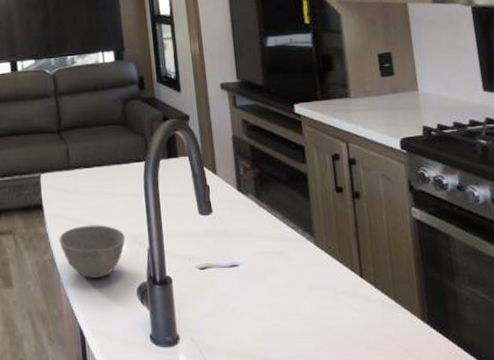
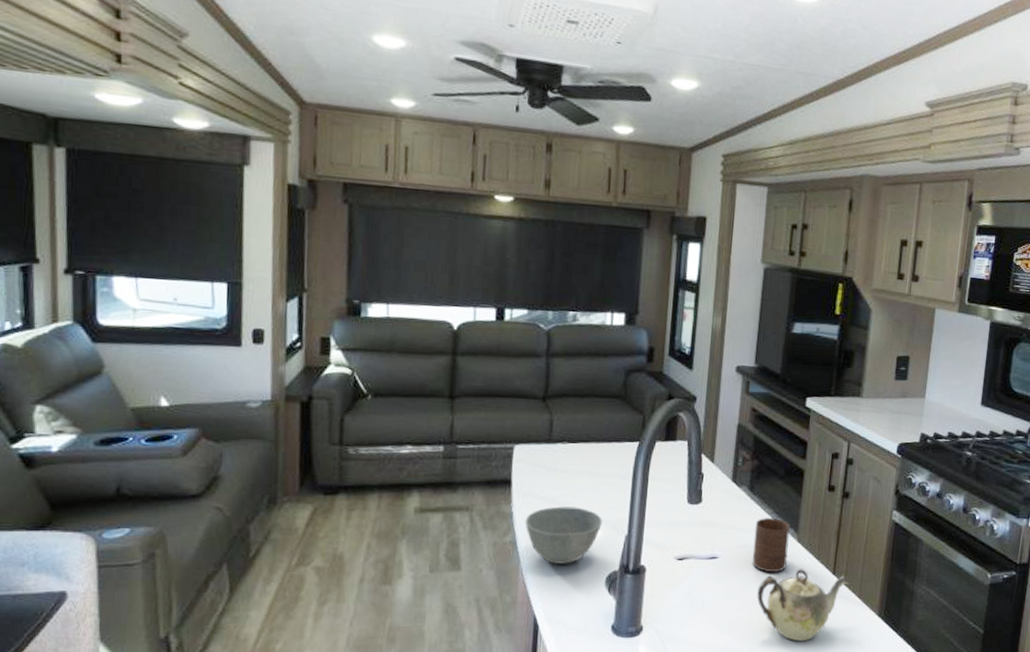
cup: none [268,222,309,278] -> present [752,517,790,572]
teapot: none [284,273,381,350] -> present [757,569,850,642]

